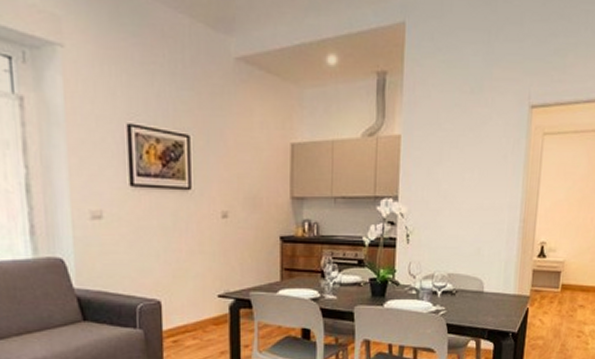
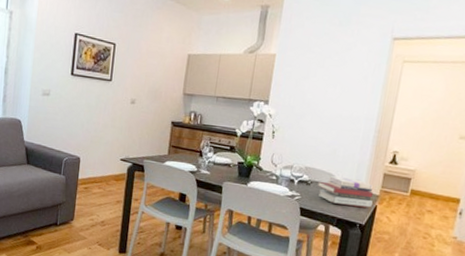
books: none [464,281,524,314] -> present [318,176,374,209]

